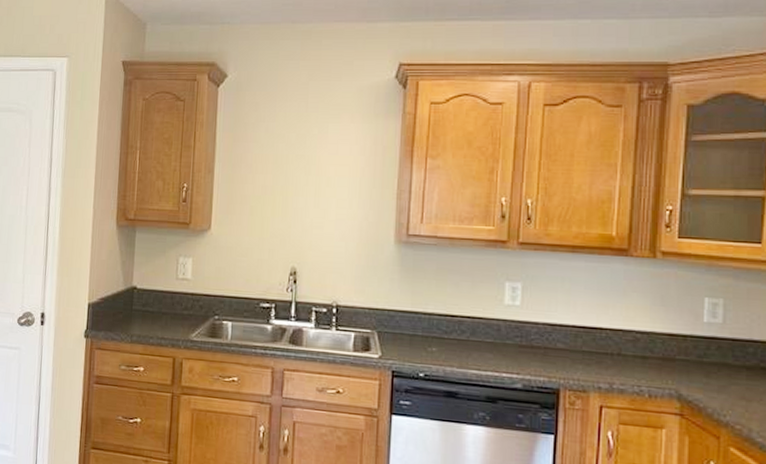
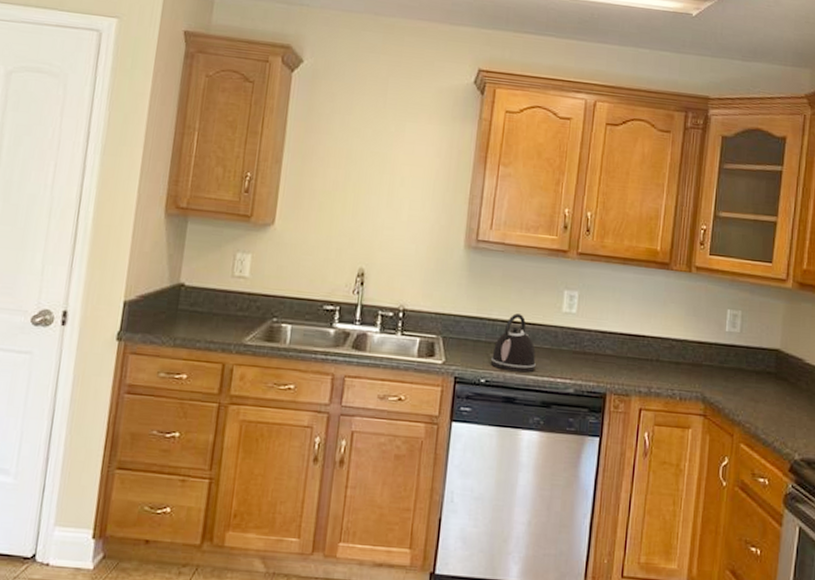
kettle: none [429,307,478,367] -> present [491,313,536,373]

